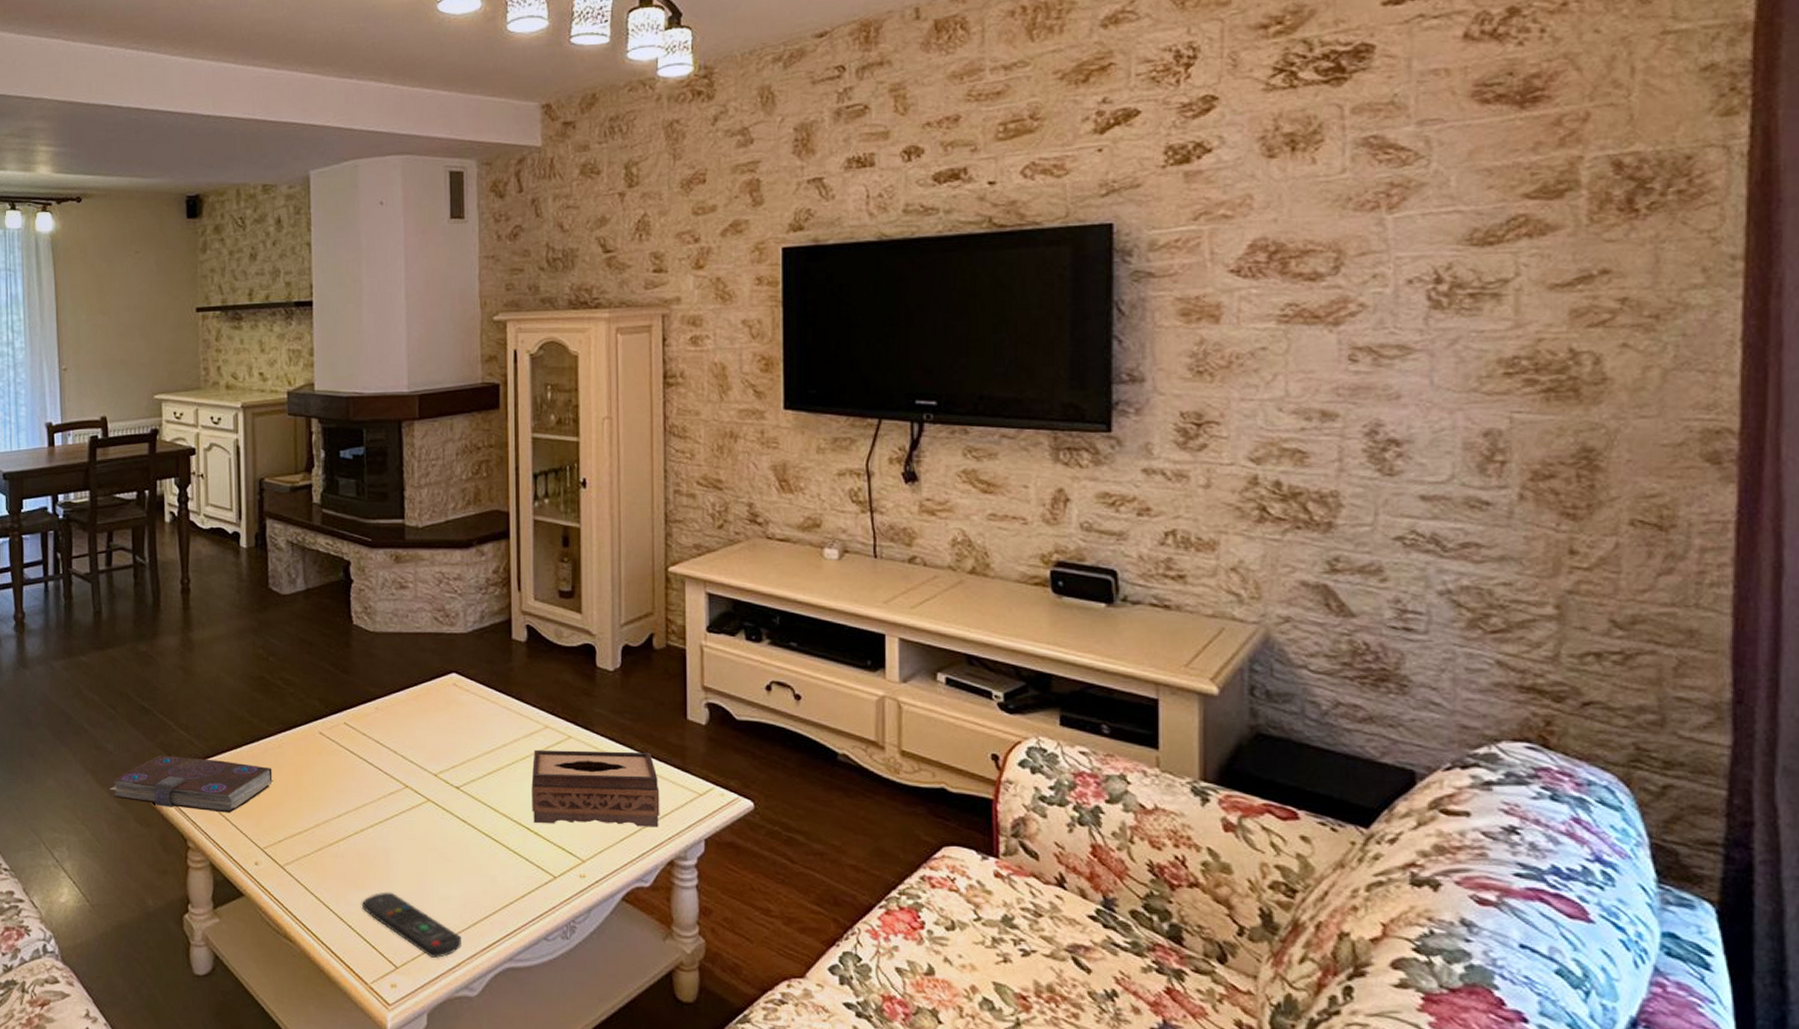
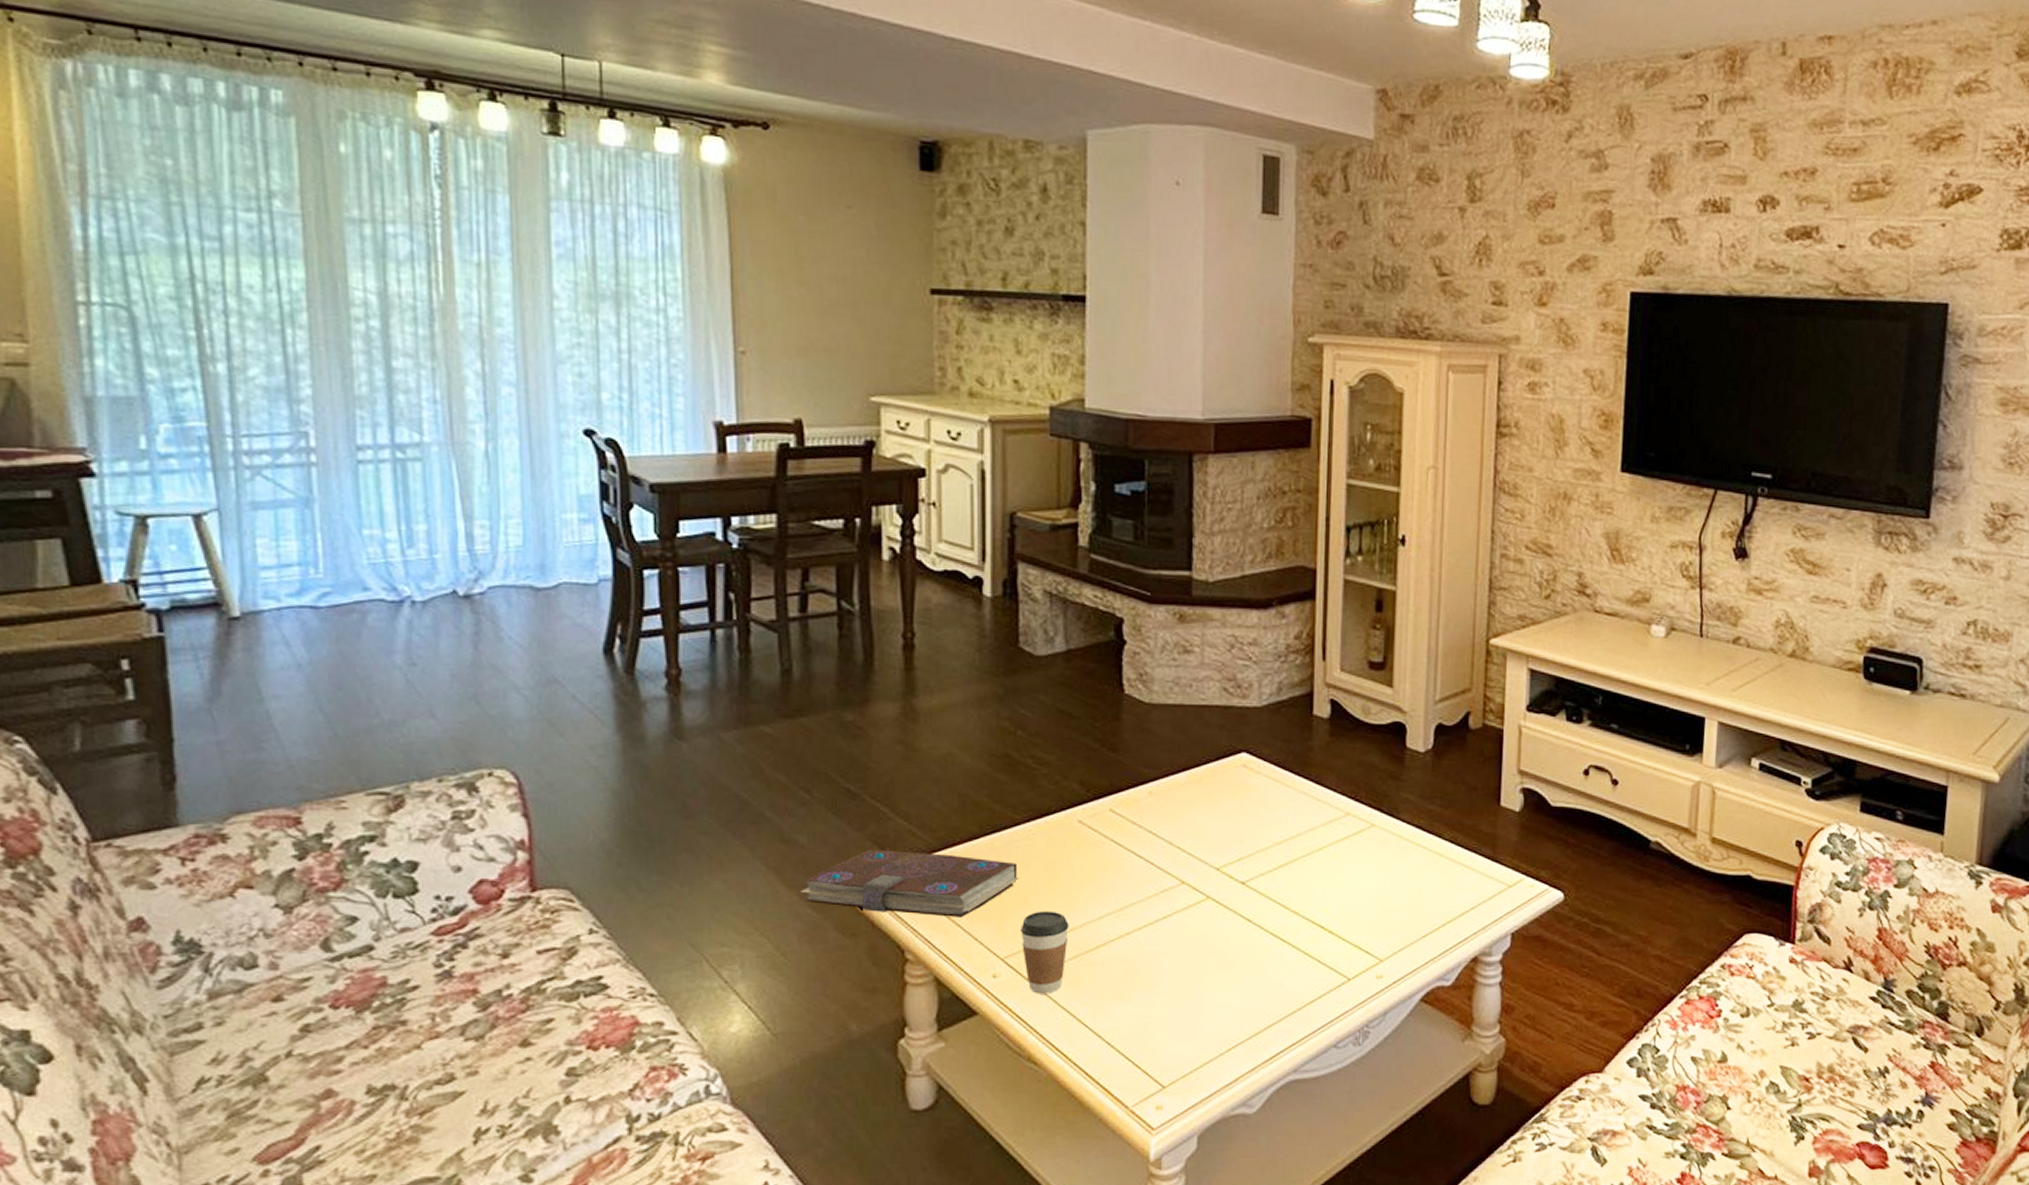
coffee cup: none [276,809,314,881] -> present [1020,910,1069,994]
remote control: present [361,892,461,958] -> none [1123,1003,1240,1074]
tissue box: present [531,749,660,828] -> none [1327,839,1467,922]

